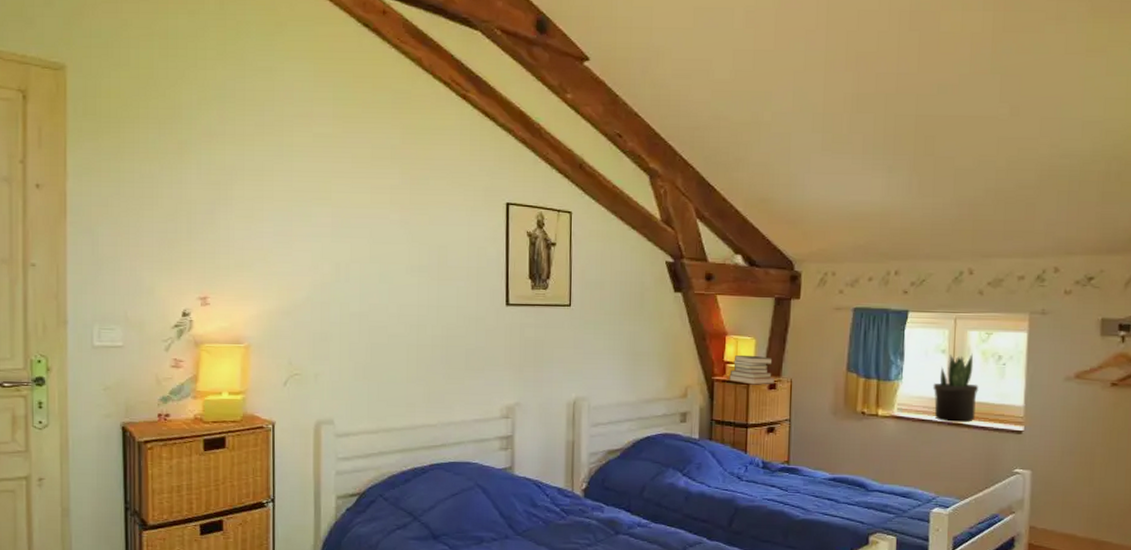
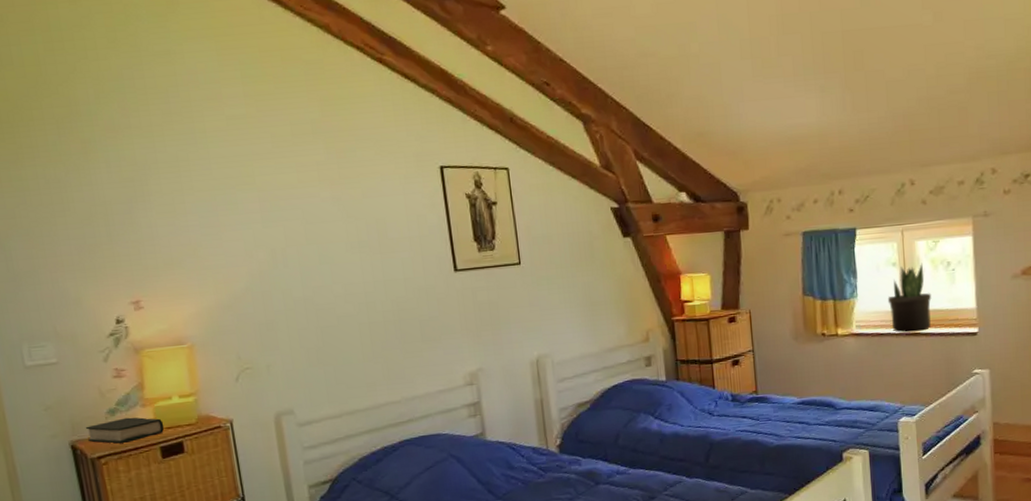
book: none [138,407,211,431] -> present [85,417,165,444]
books: present [729,355,774,385] -> none [688,291,734,321]

